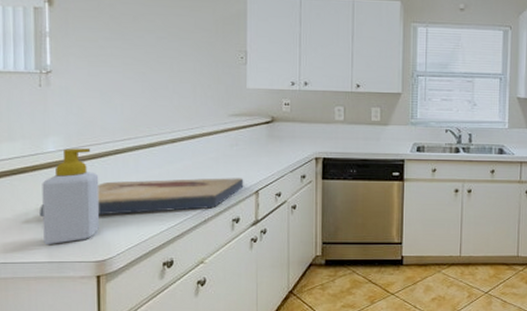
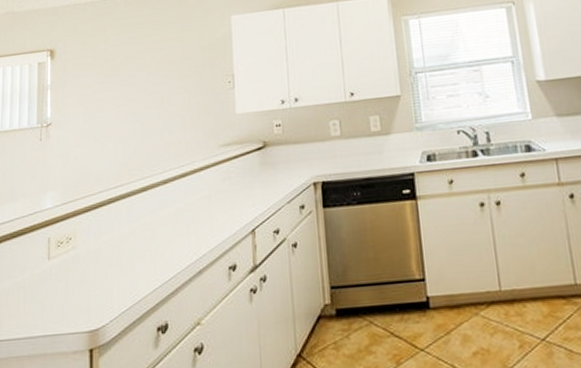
fish fossil: present [40,178,244,218] -> none [36,216,239,284]
soap bottle: present [42,148,99,244] -> none [39,201,93,315]

